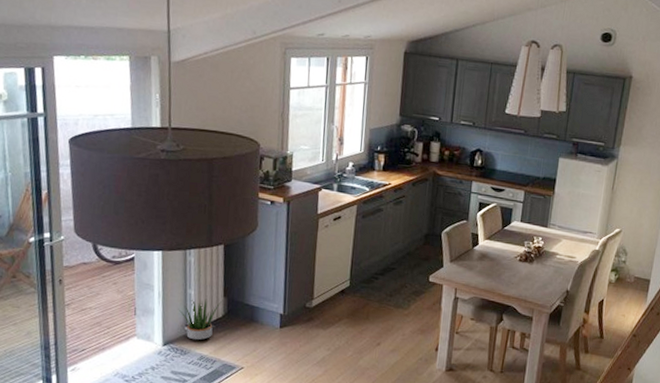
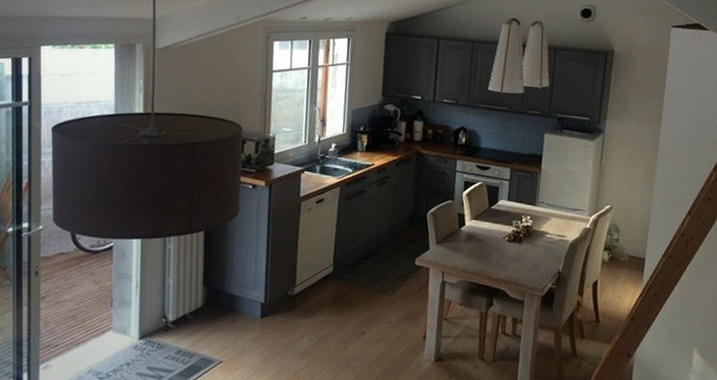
potted plant: present [178,299,222,341] -> none [156,288,201,333]

